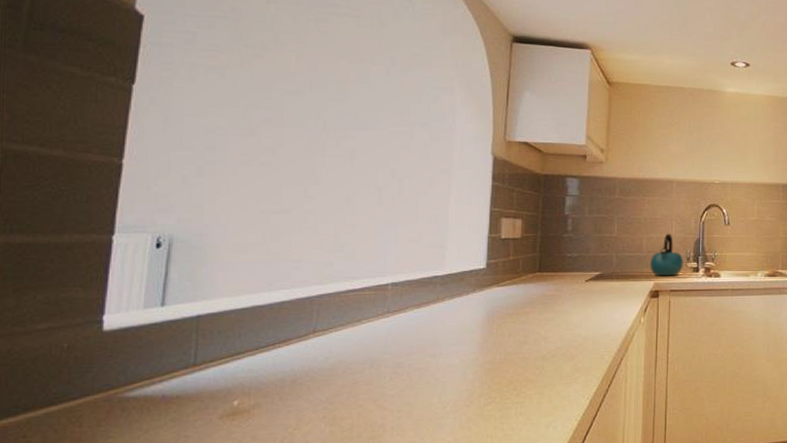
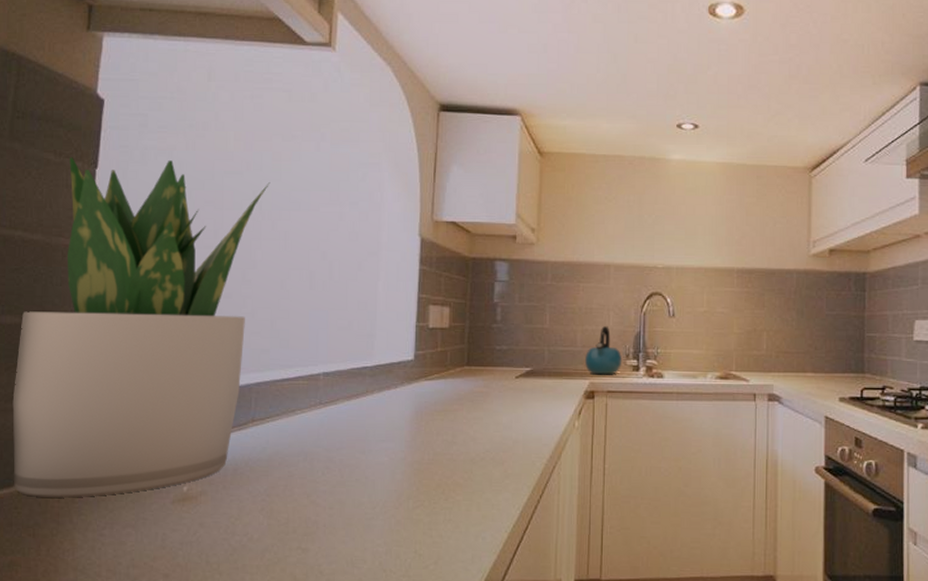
planter: none [21,72,336,424] -> present [12,157,271,498]

